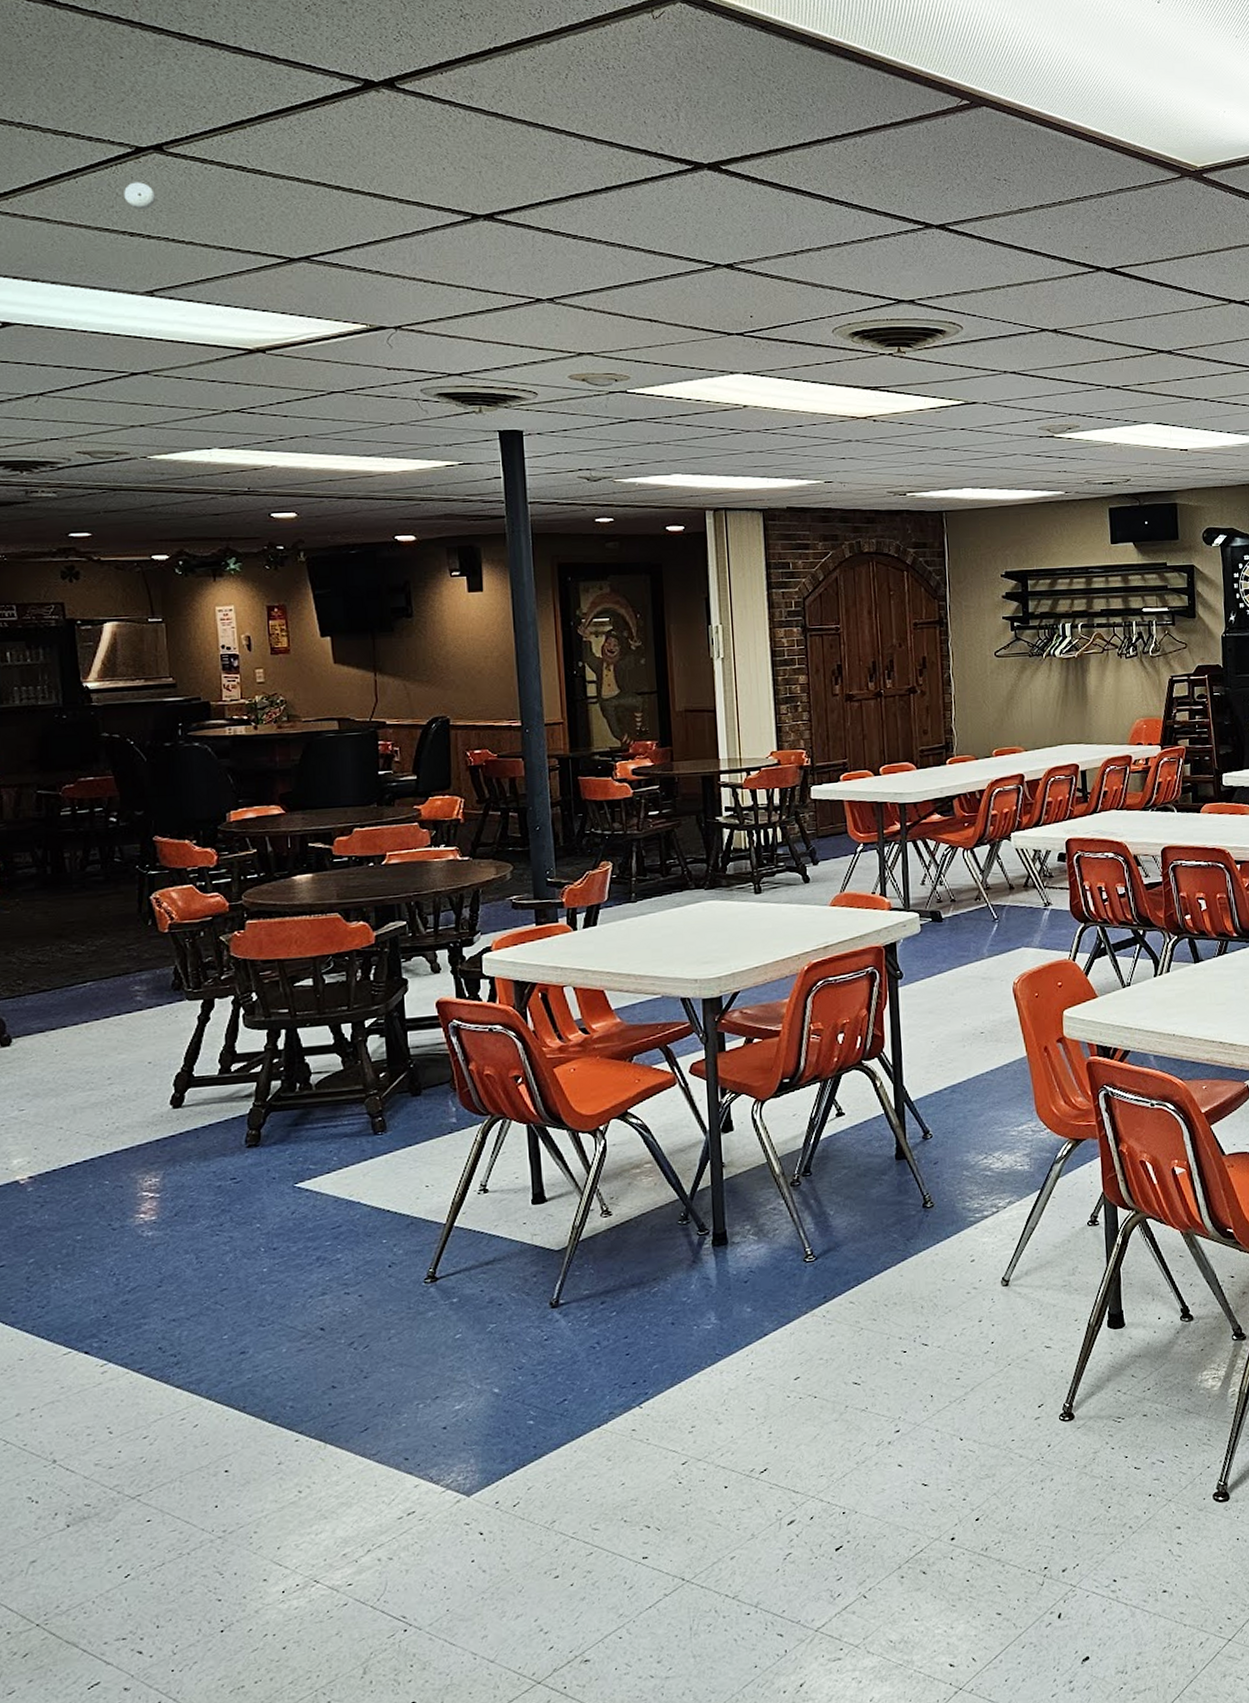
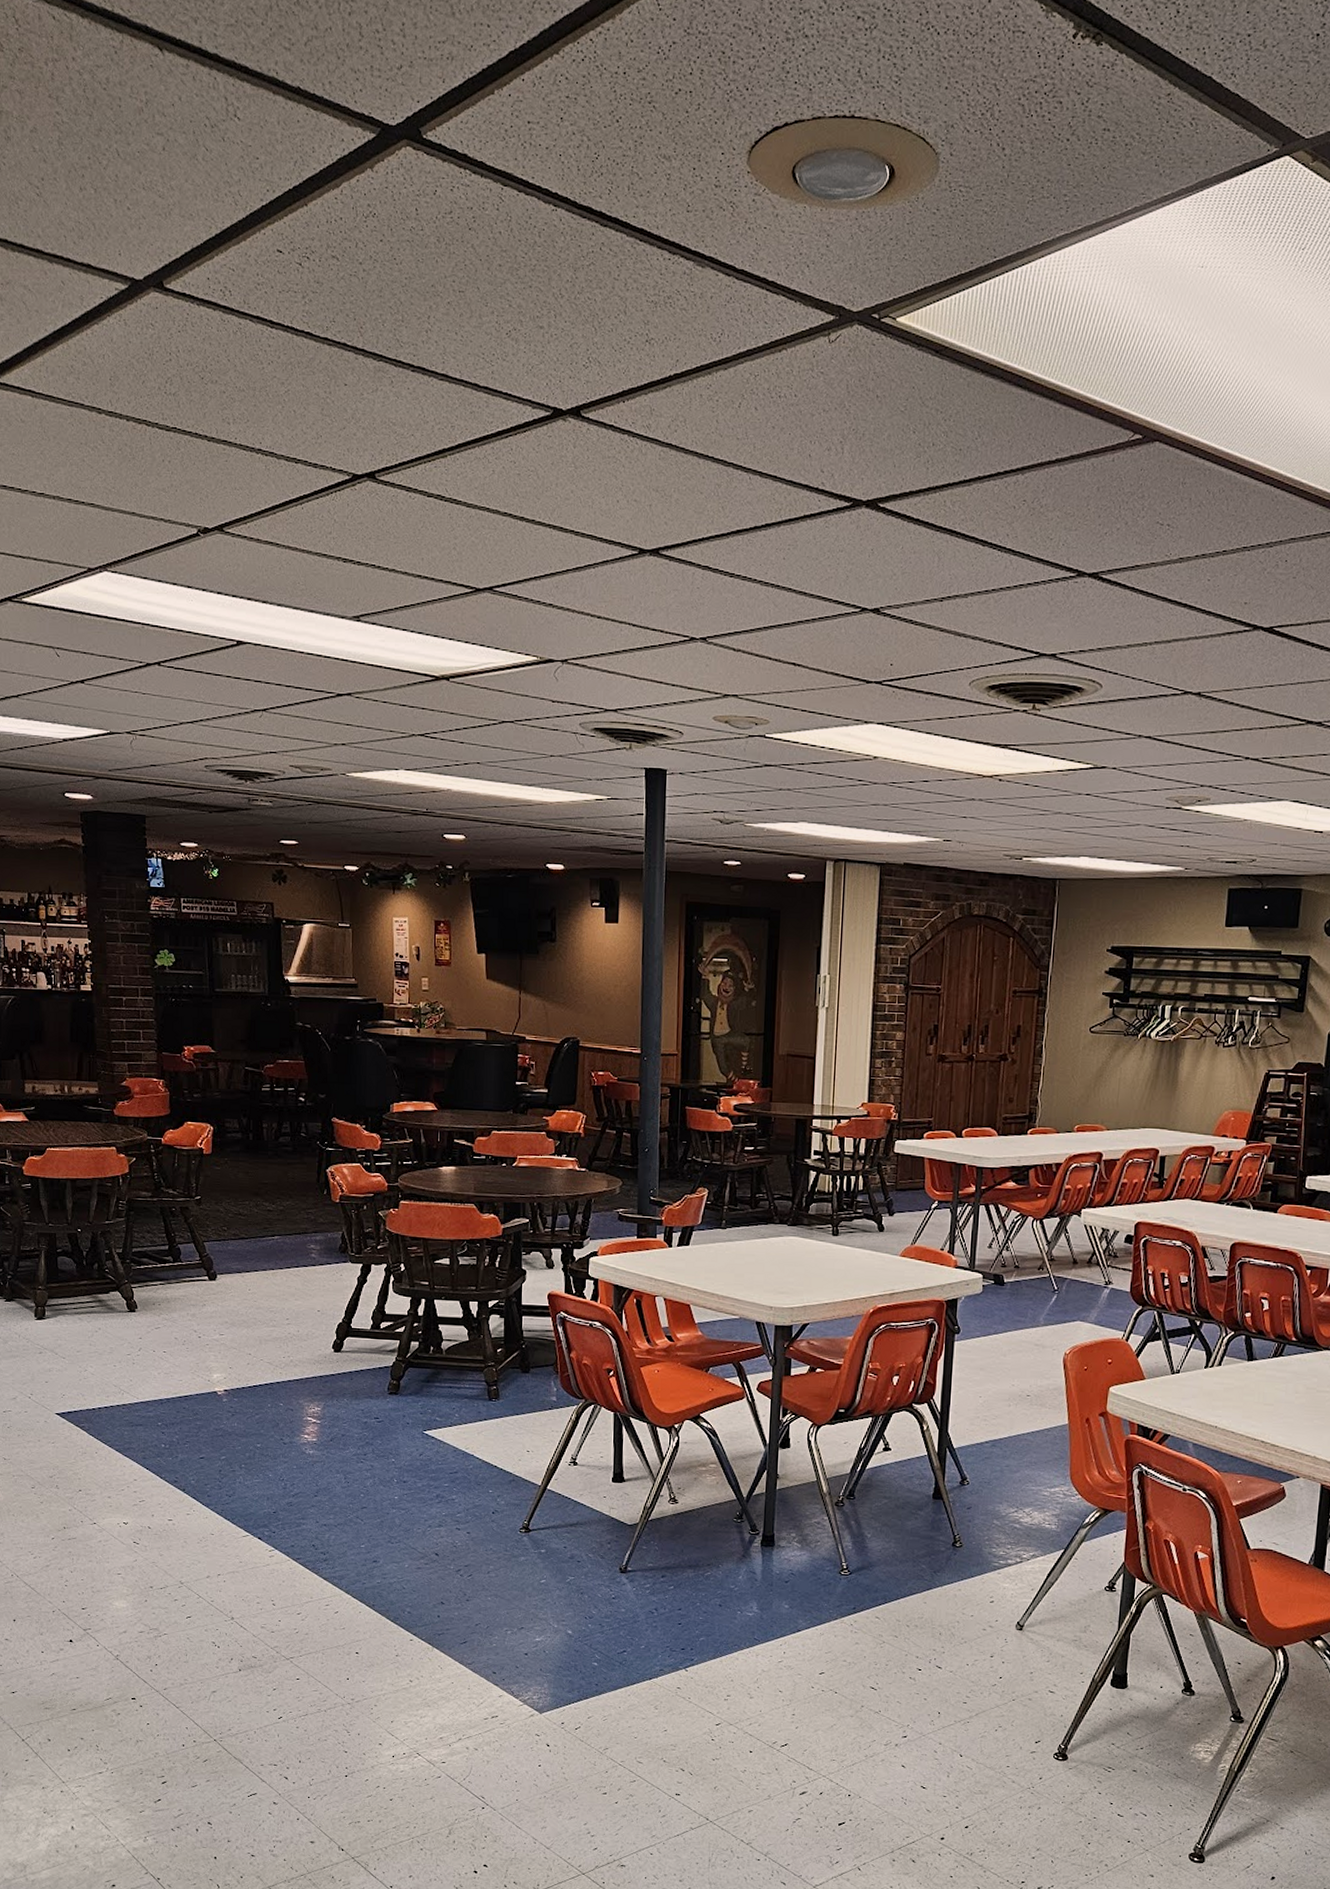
smoke detector: present [124,182,156,209] -> none [341,509,367,536]

